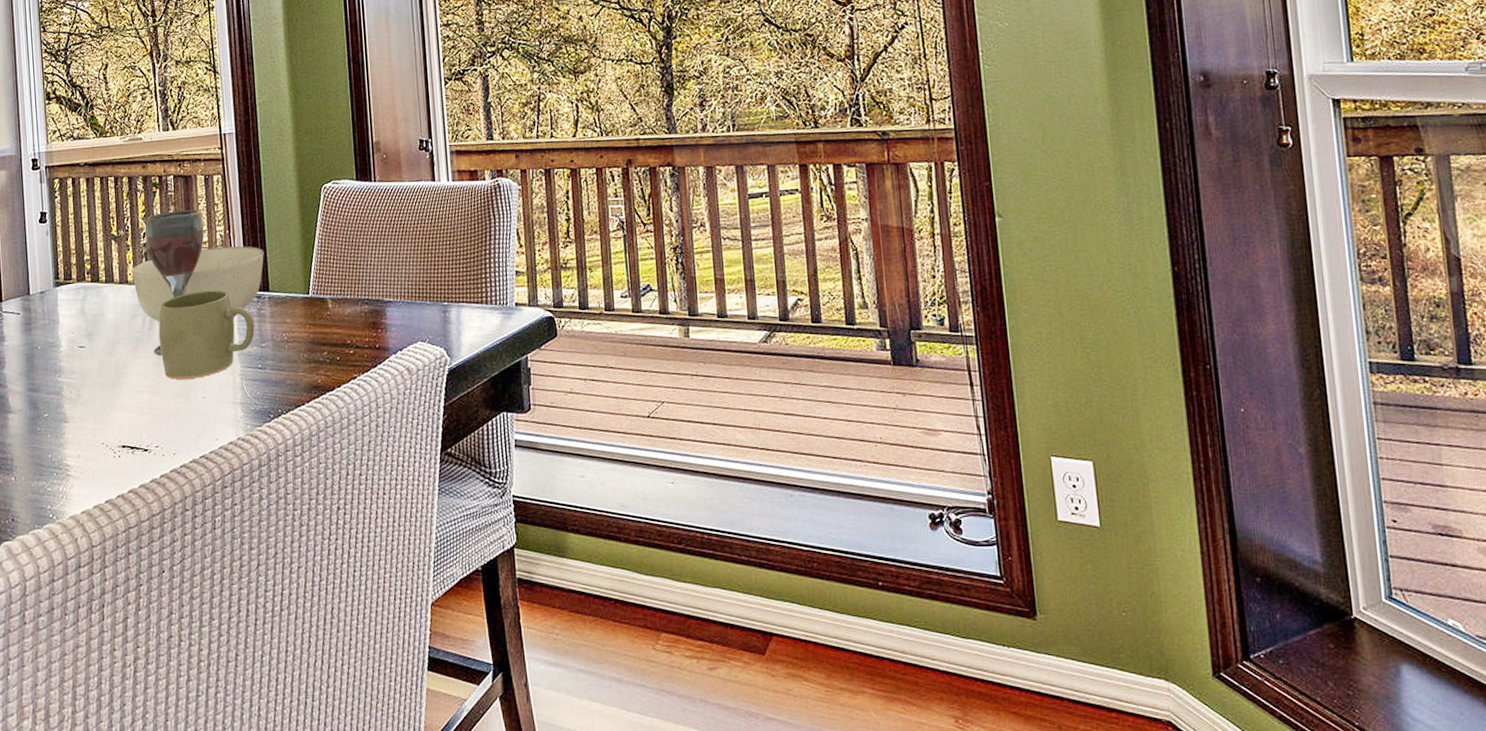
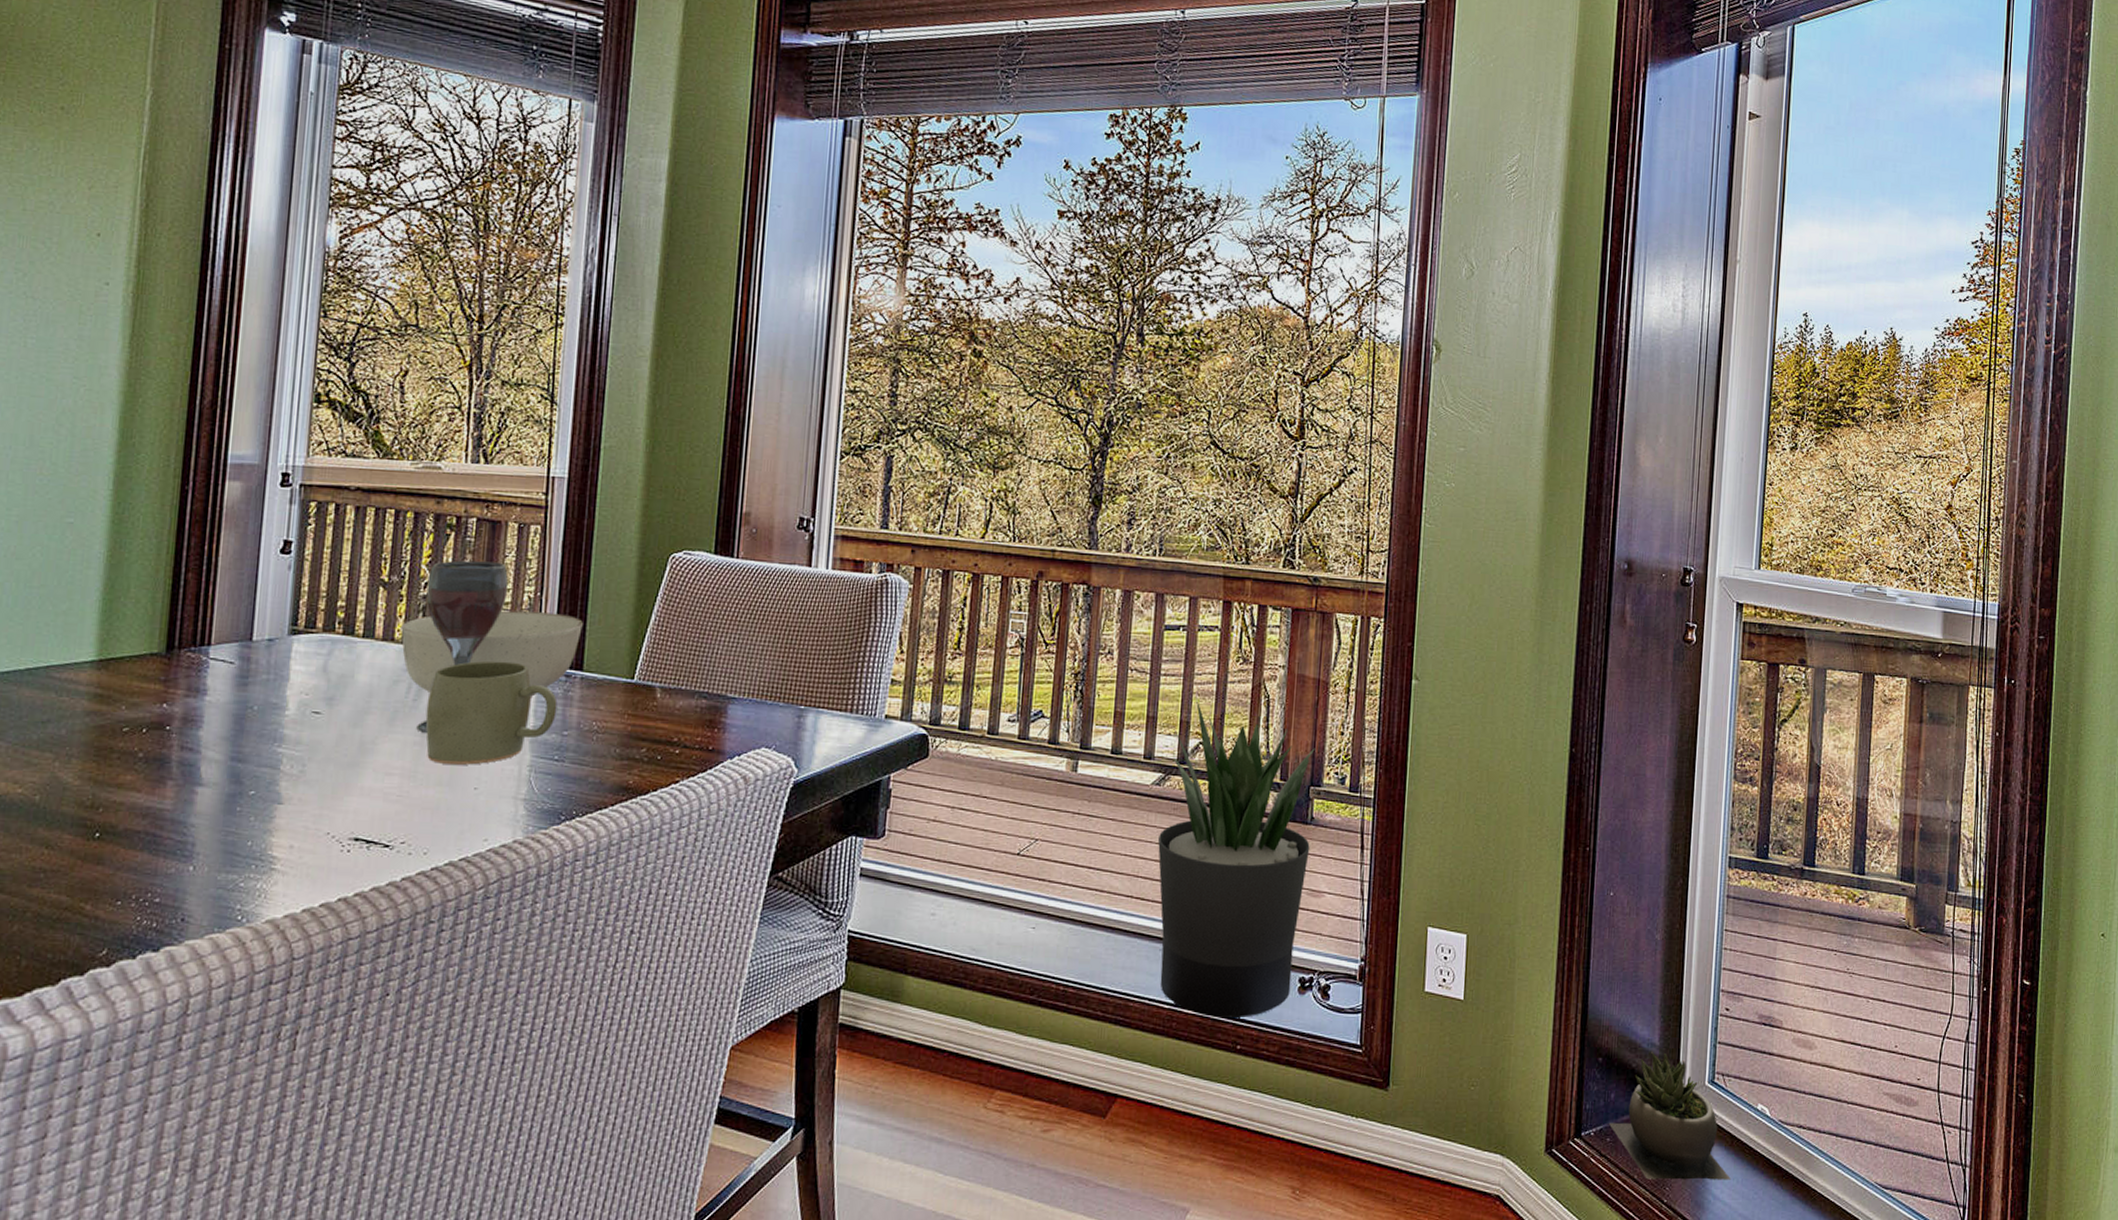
planter: none [773,260,923,557] -> present [1158,701,1315,1019]
succulent plant: none [1279,569,1431,702] -> present [1609,1052,1732,1180]

